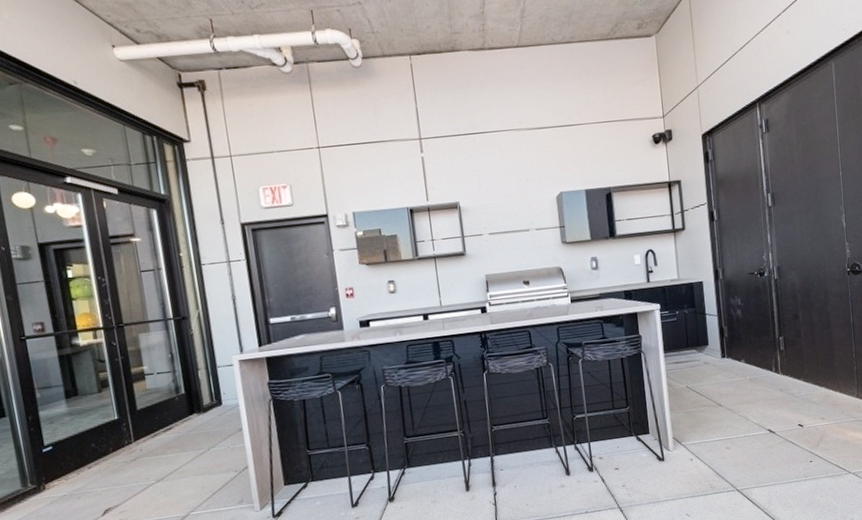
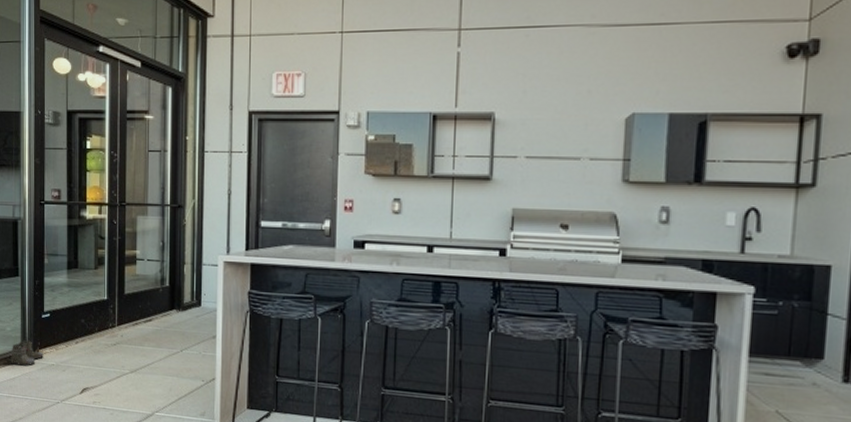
boots: none [9,478,53,507] -> present [10,340,44,366]

